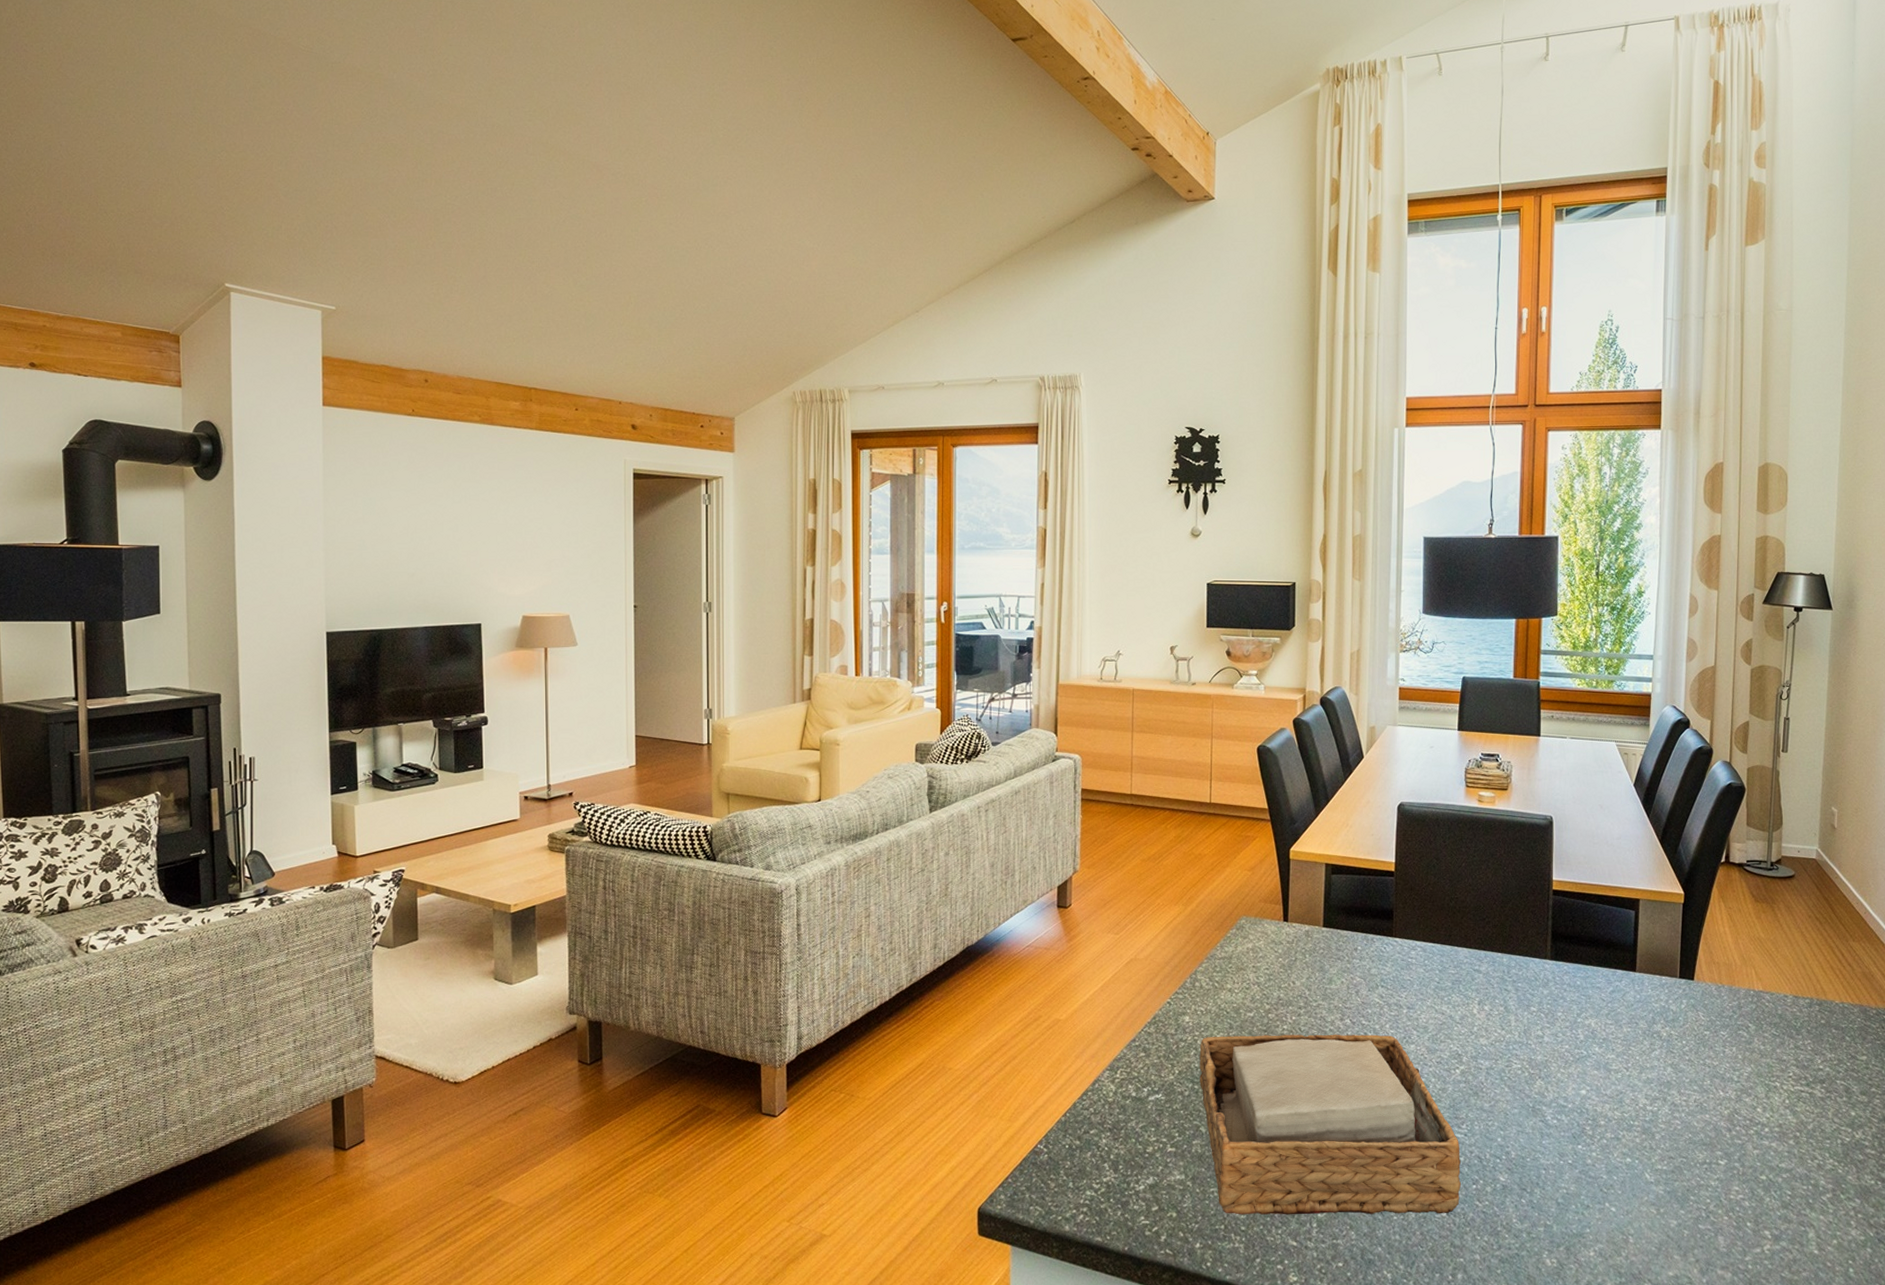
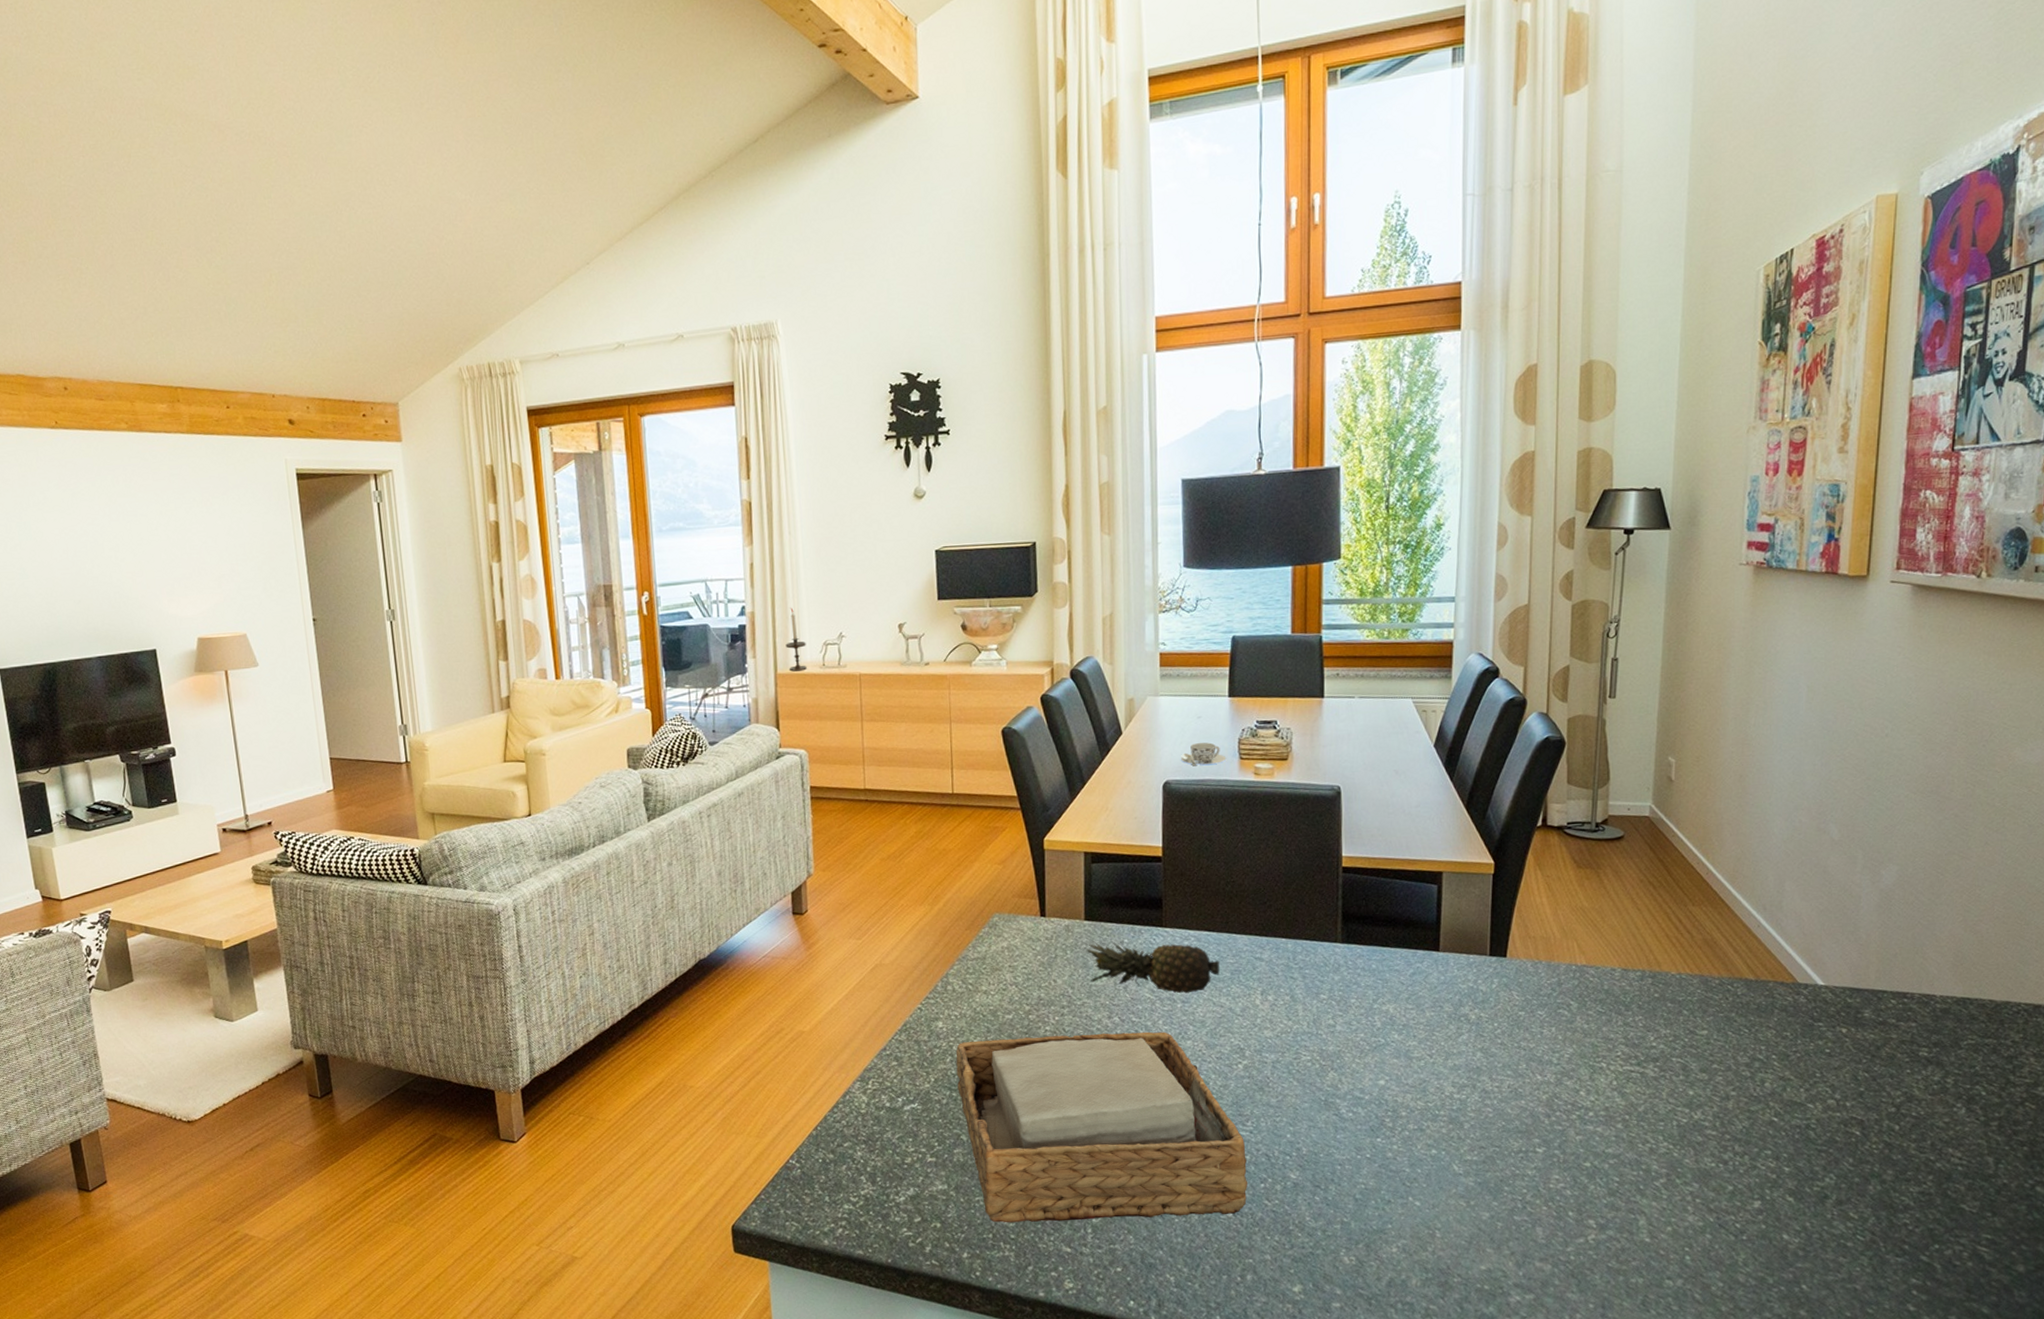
candlestick: none [1068,625,1087,683] -> present [785,607,807,672]
fruit: none [1323,949,1443,1000] -> present [1085,943,1220,994]
teacup: none [1414,770,1454,791] -> present [1181,742,1227,767]

